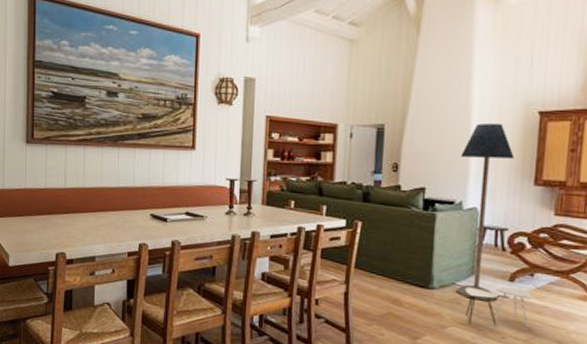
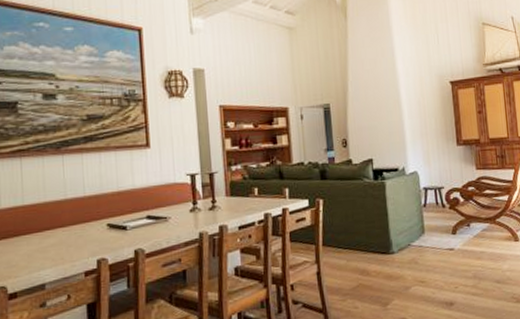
floor lamp: present [455,123,515,301] -> none [397,95,446,257]
side table: present [464,287,532,326] -> none [419,239,473,282]

